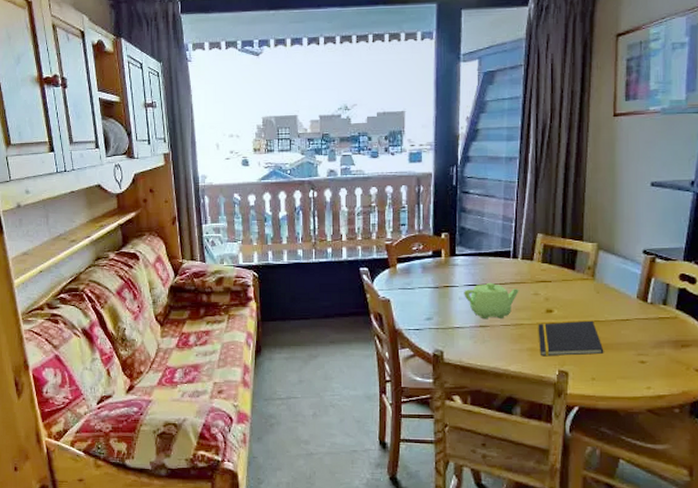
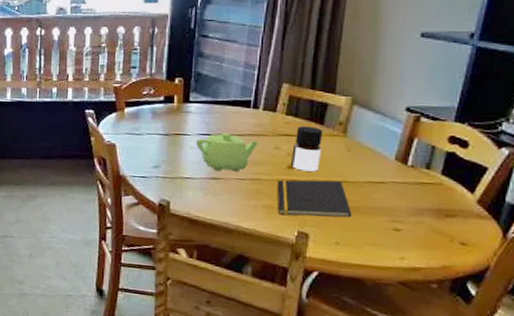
bottle: none [549,272,575,314] -> present [291,126,323,172]

